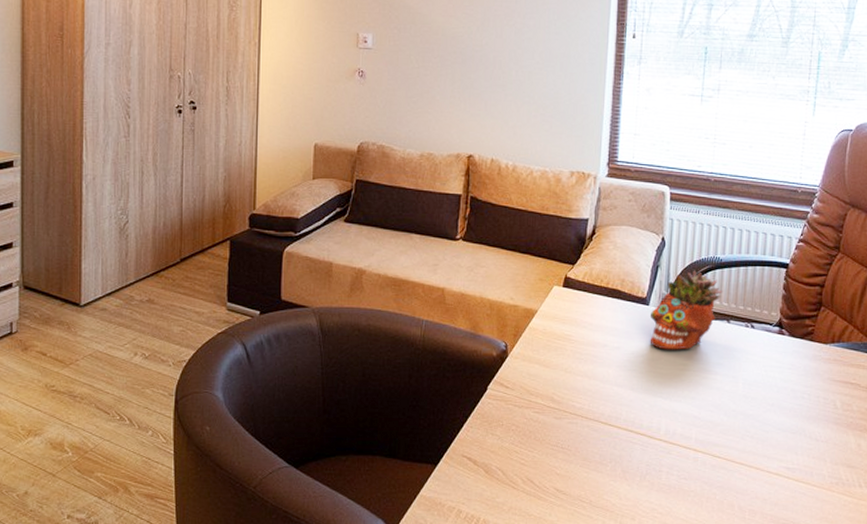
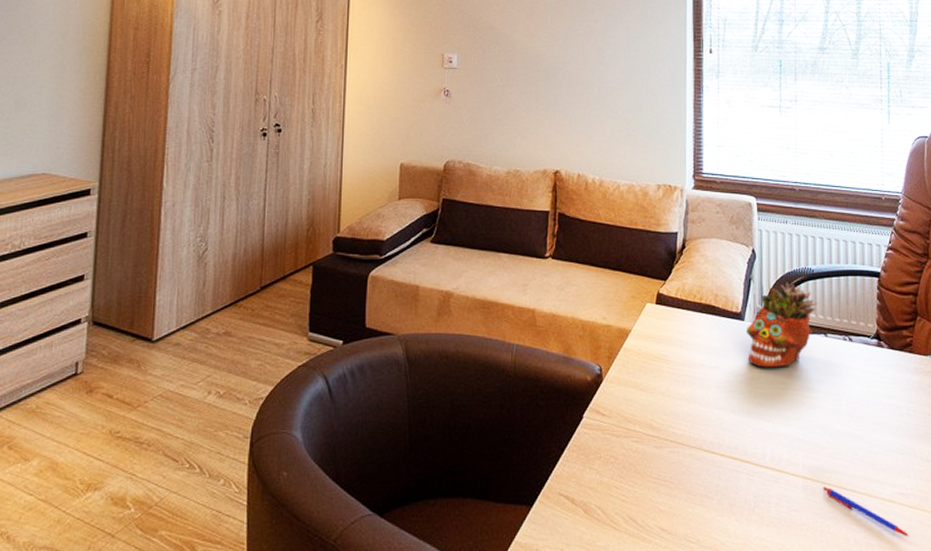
pen: none [713,458,793,507] -> present [823,486,911,538]

